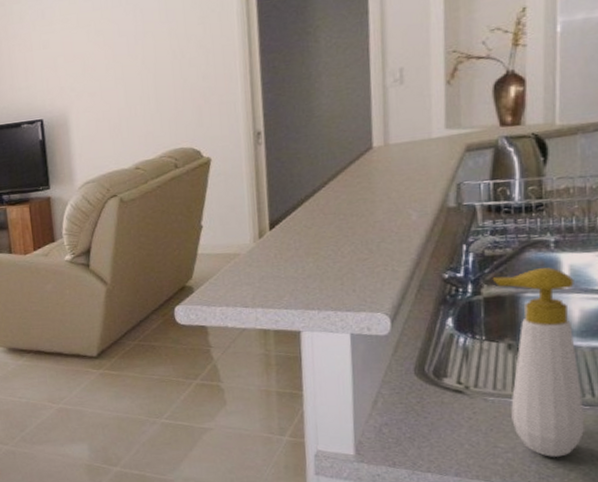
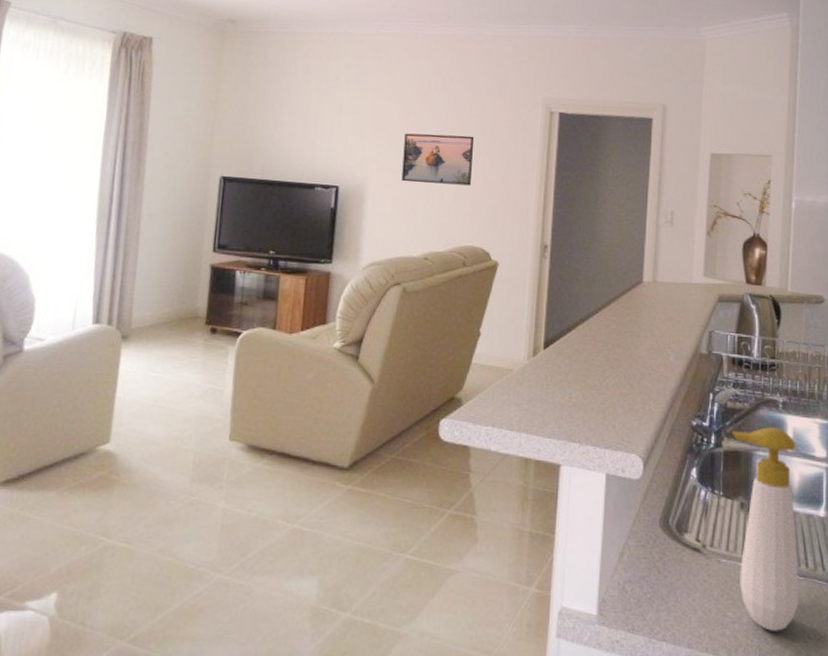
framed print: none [97,42,172,102] -> present [401,133,475,186]

